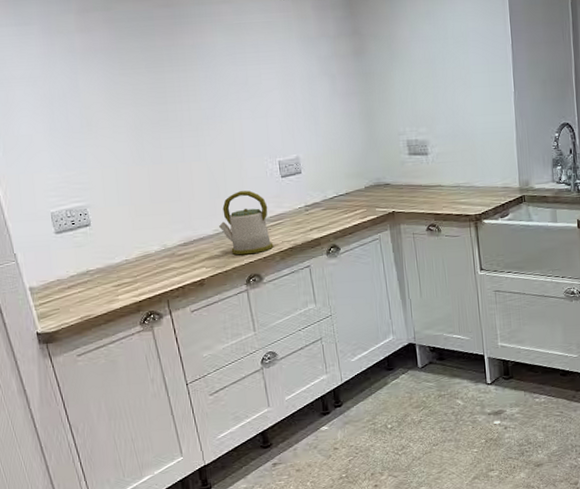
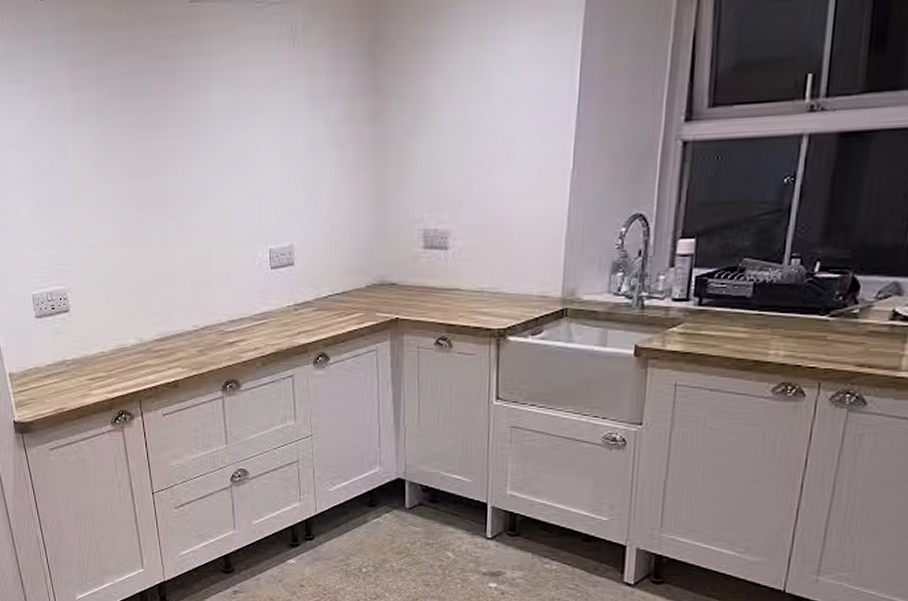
kettle: present [219,190,274,255] -> none [199,282,255,357]

